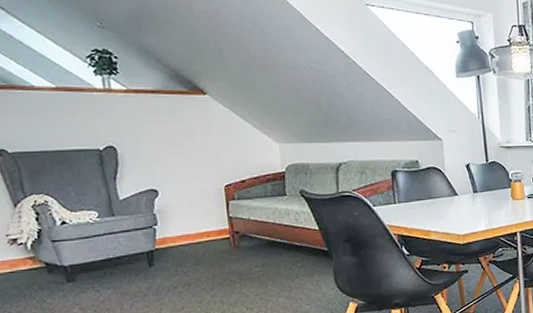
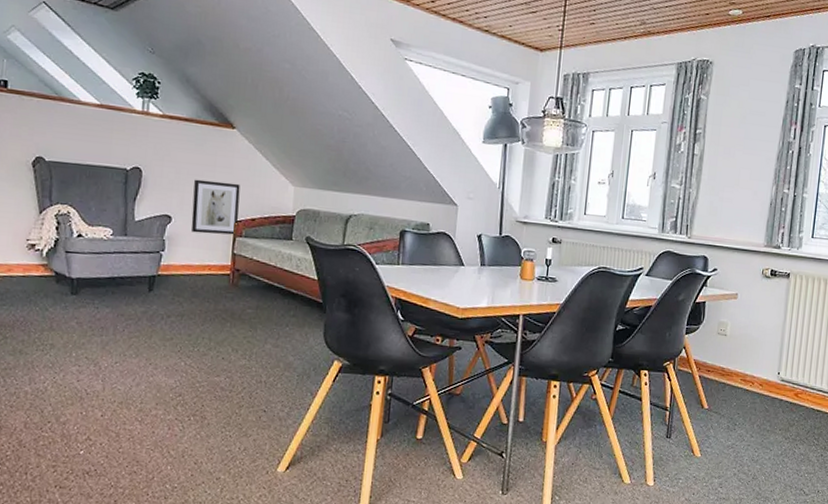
wall art: none [174,148,229,203] -> present [191,179,240,235]

